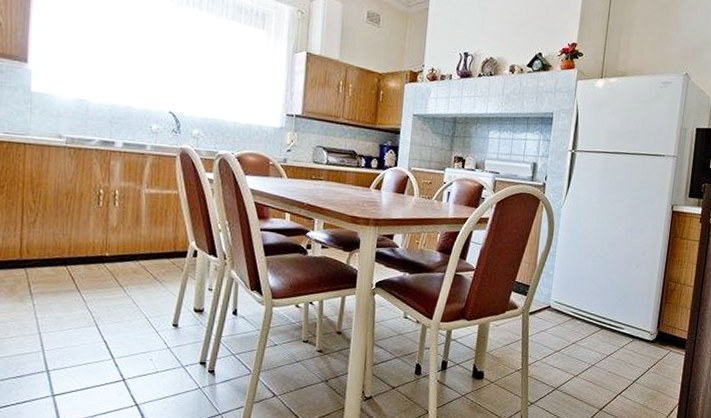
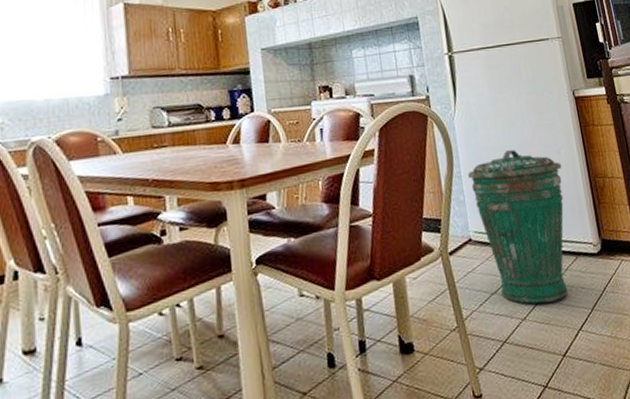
trash can: none [561,243,643,369] -> present [468,150,568,304]

